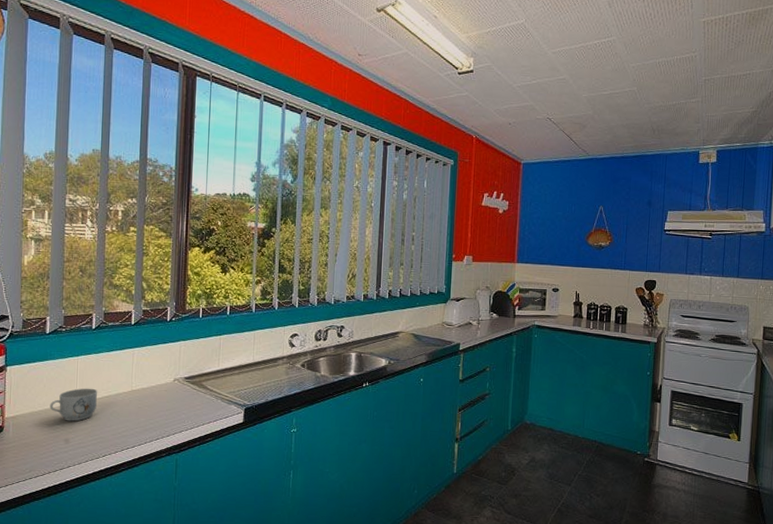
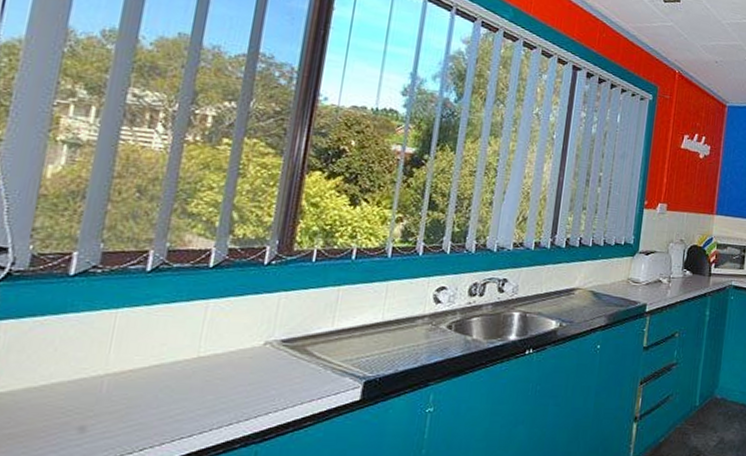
mug: present [49,388,98,422] -> none [59,353,144,401]

